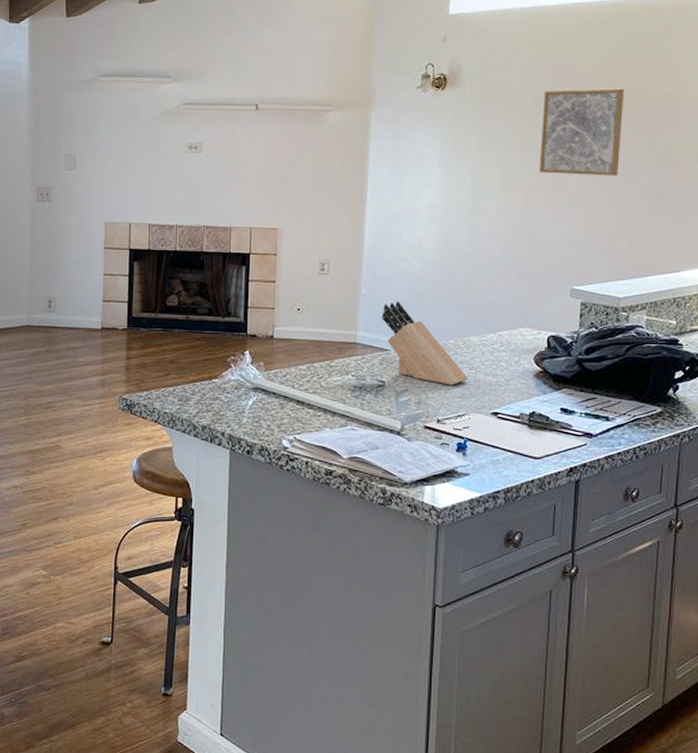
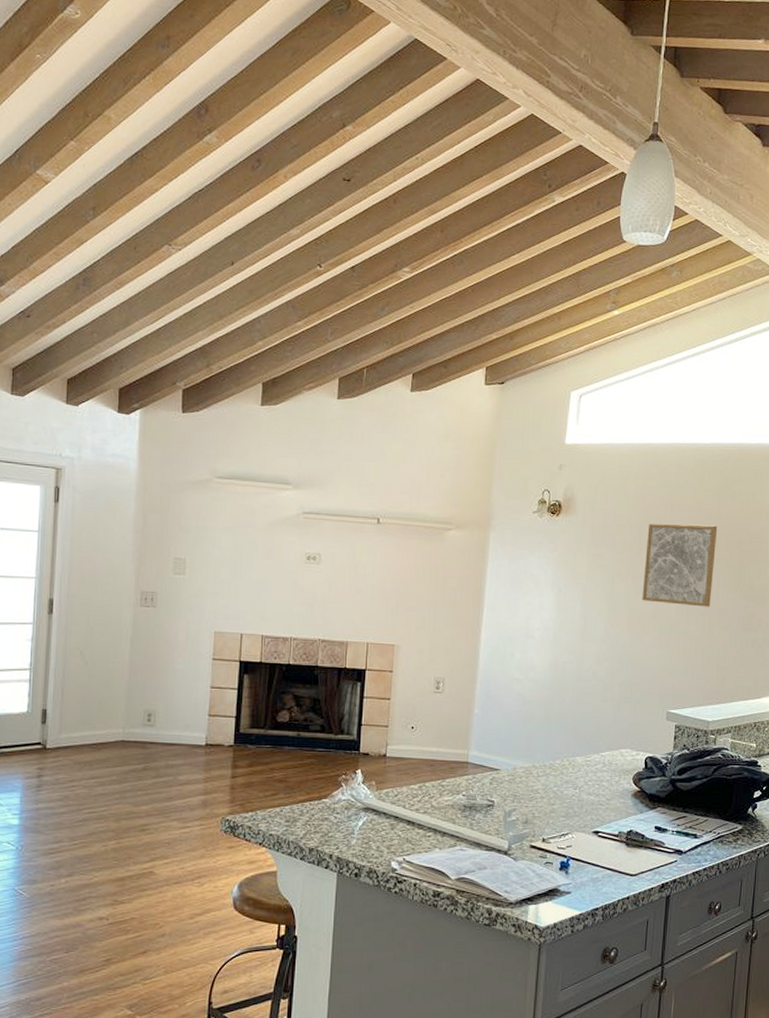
knife block: present [382,301,468,385] -> none [493,721,572,805]

